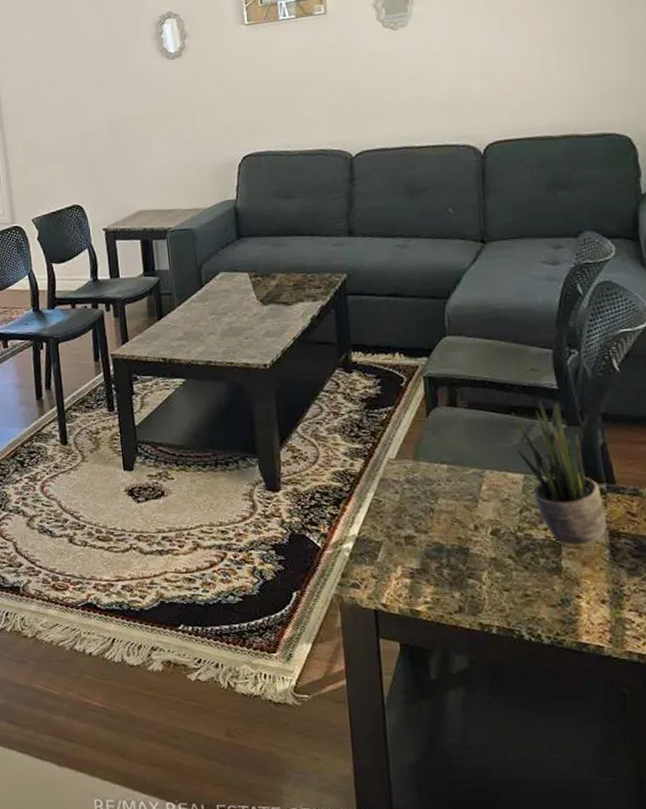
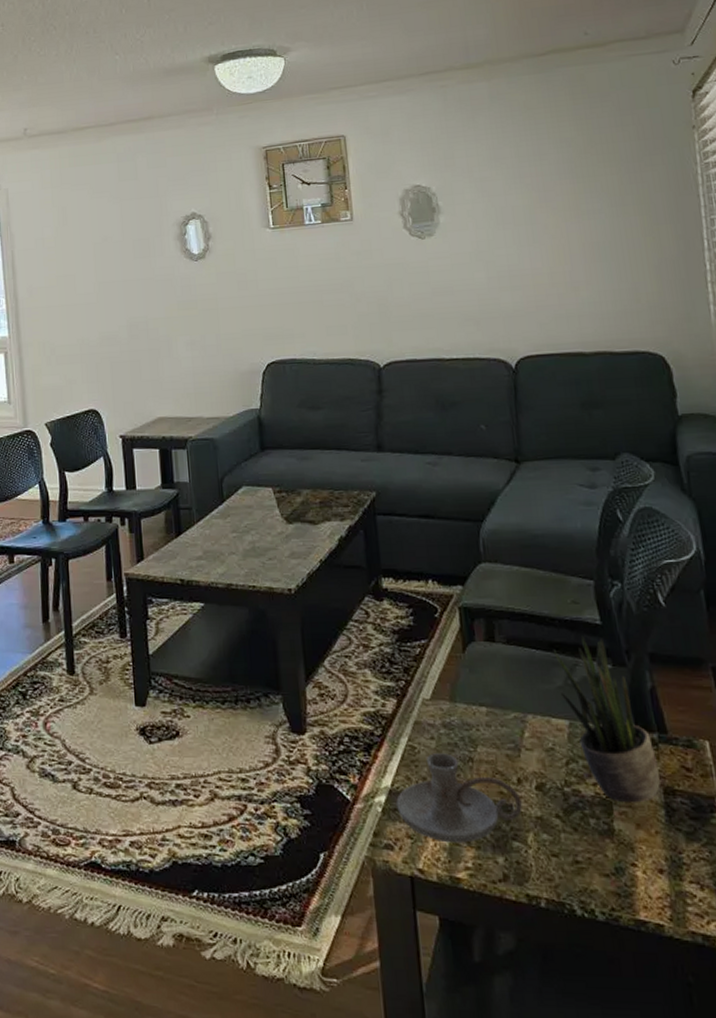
candle holder: none [363,505,478,581] -> present [396,753,522,843]

